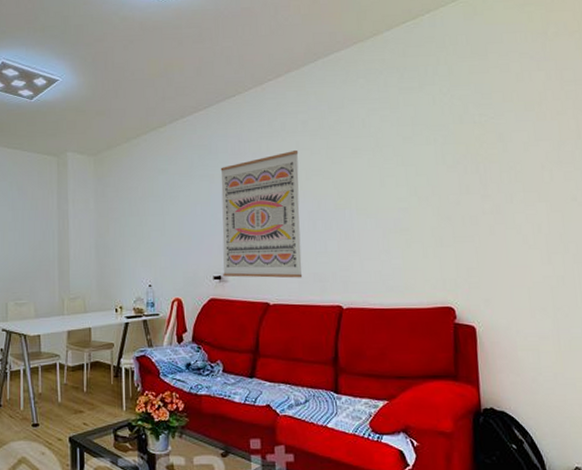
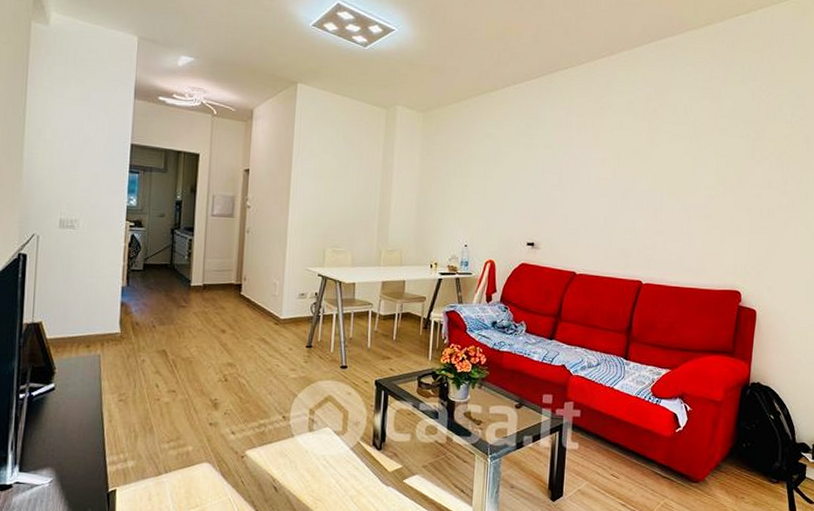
wall art: present [220,149,303,278] -> none [536,128,621,252]

